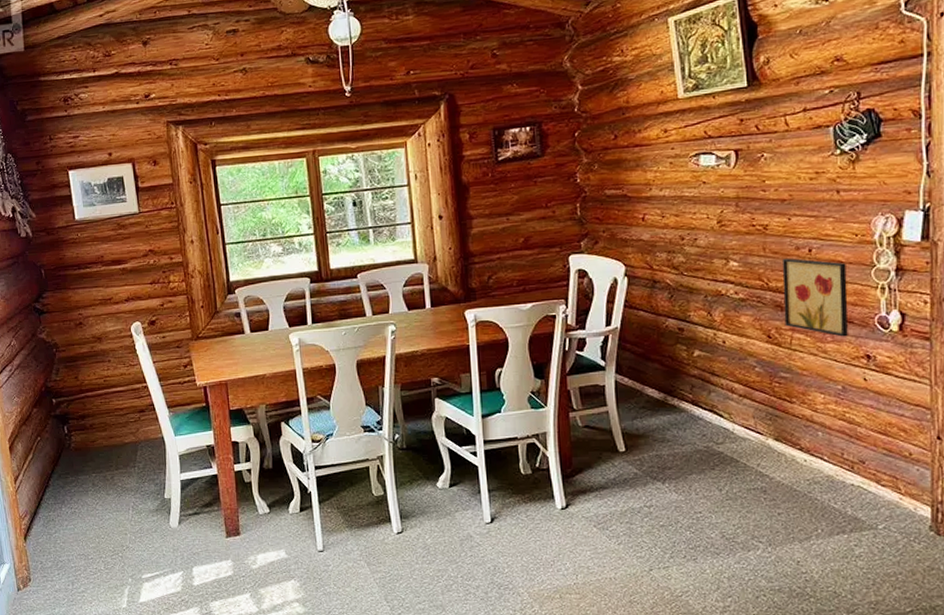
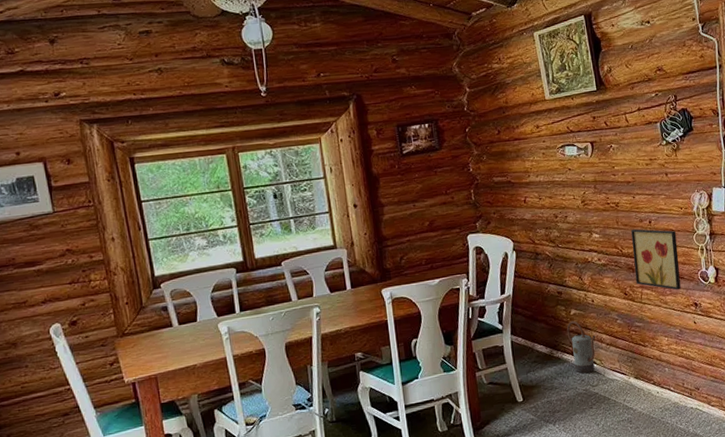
watering can: none [687,363,725,427] -> present [566,320,596,373]

